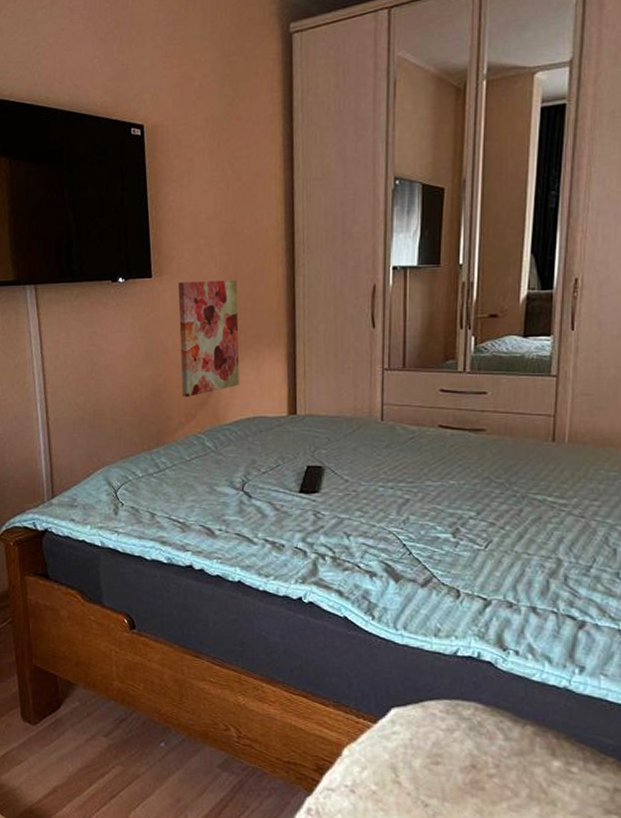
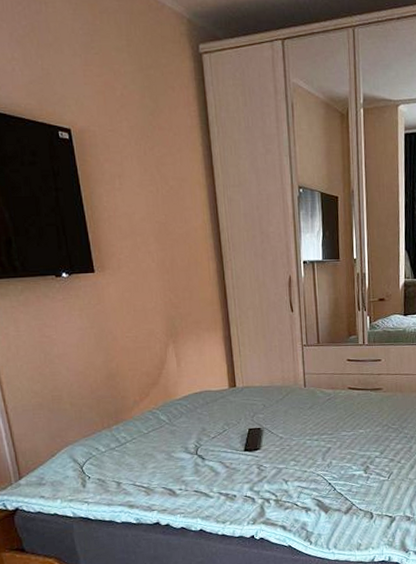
wall art: present [178,279,240,397] -> none [120,273,185,378]

